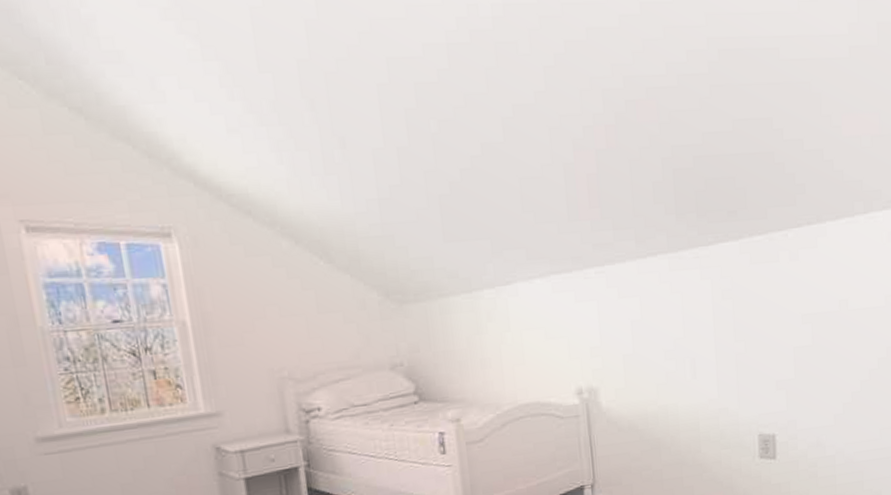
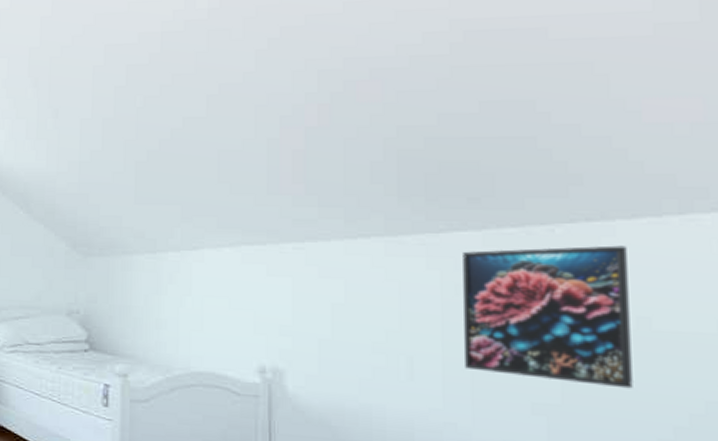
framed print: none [726,243,837,362] -> present [463,245,633,389]

